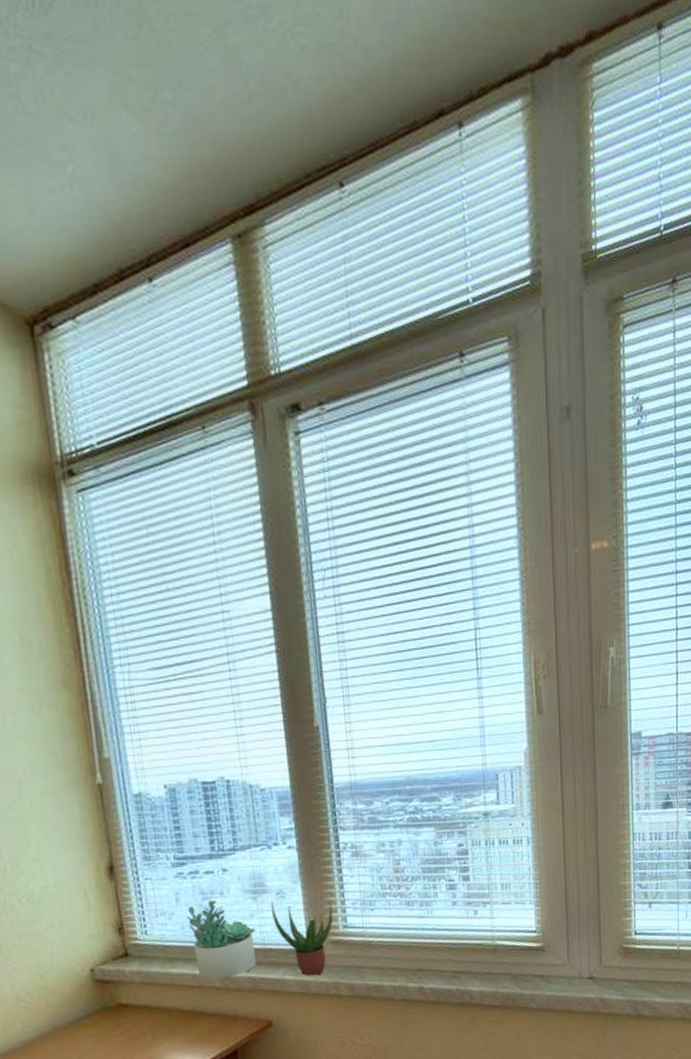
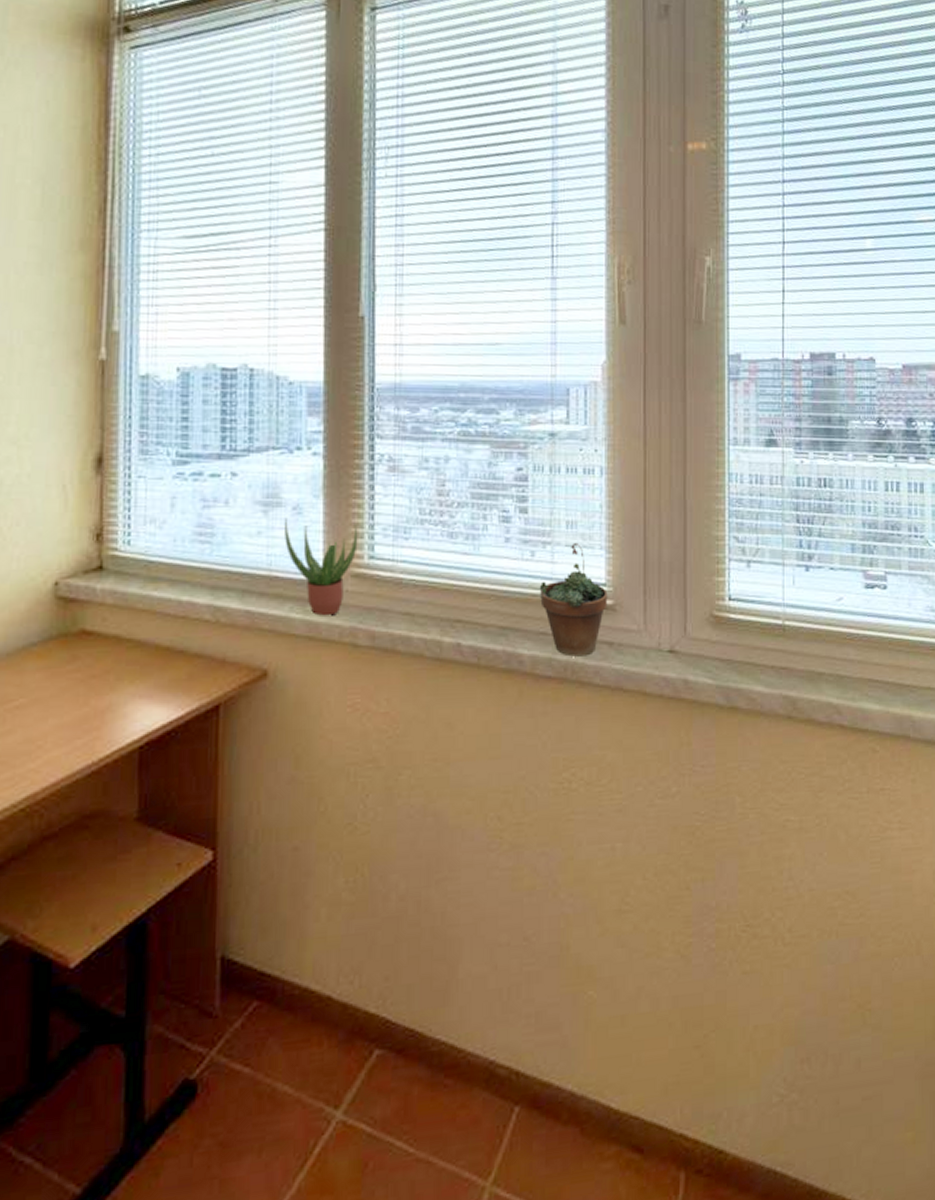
succulent plant: present [187,900,256,979] -> none [181,509,262,609]
succulent plant: none [482,900,538,989] -> present [539,542,608,657]

